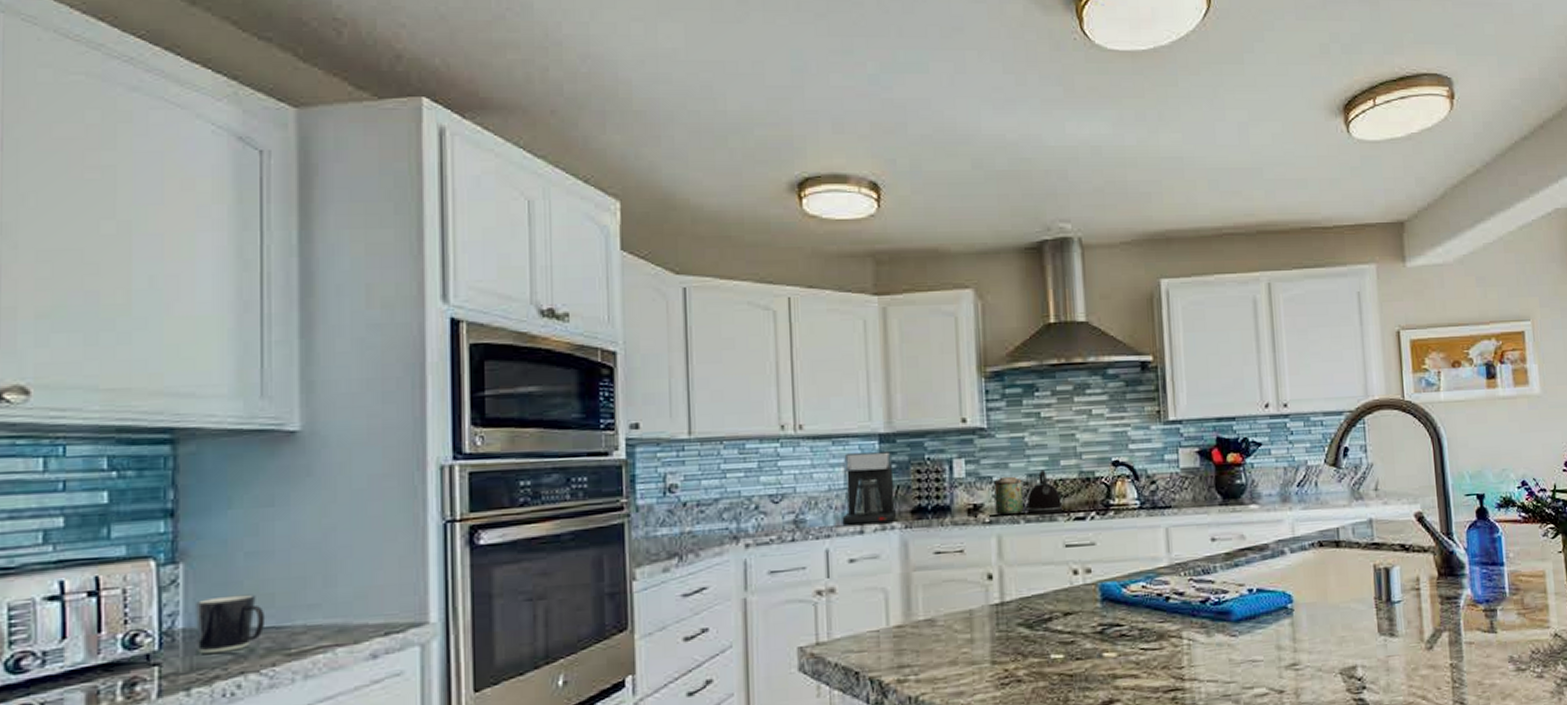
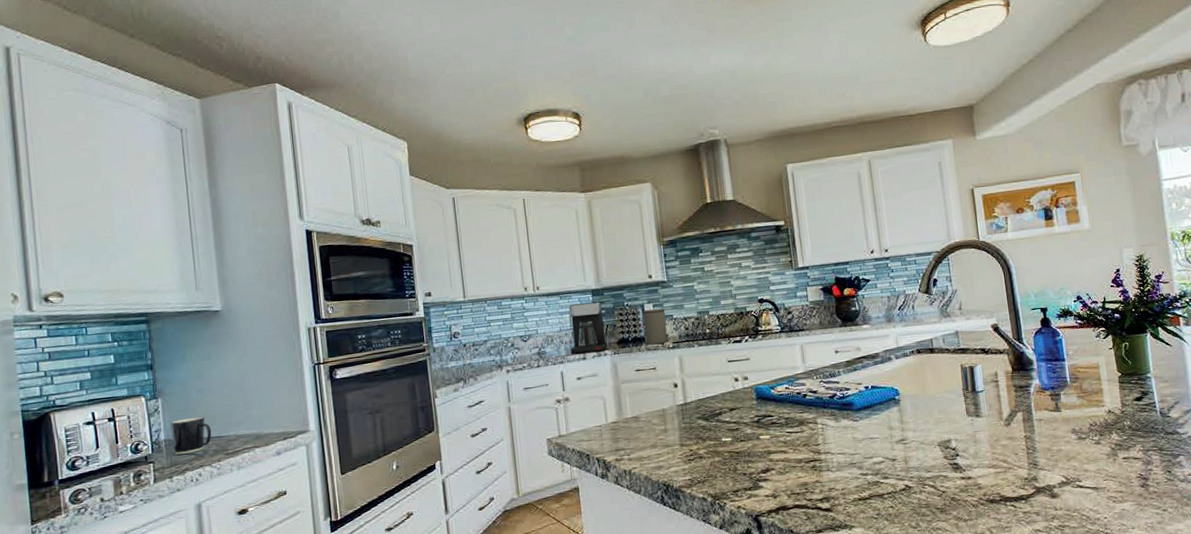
canister: none [949,465,983,518] -> present [642,308,668,345]
canister: present [994,476,1024,515] -> none [674,314,697,342]
kettle: present [1026,469,1062,515] -> none [698,308,724,340]

